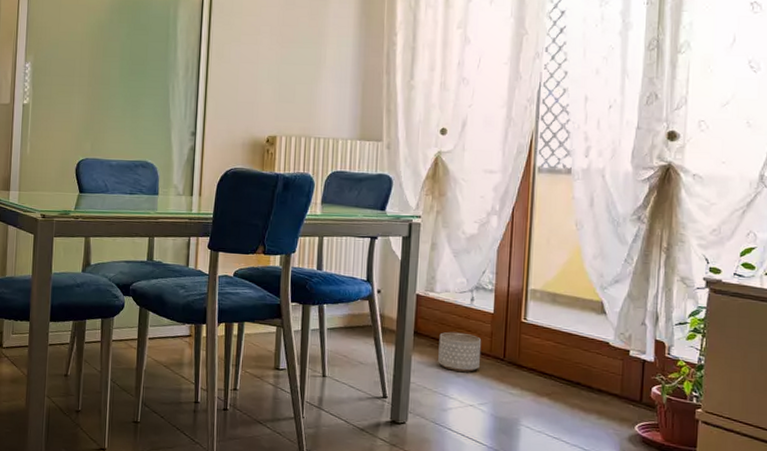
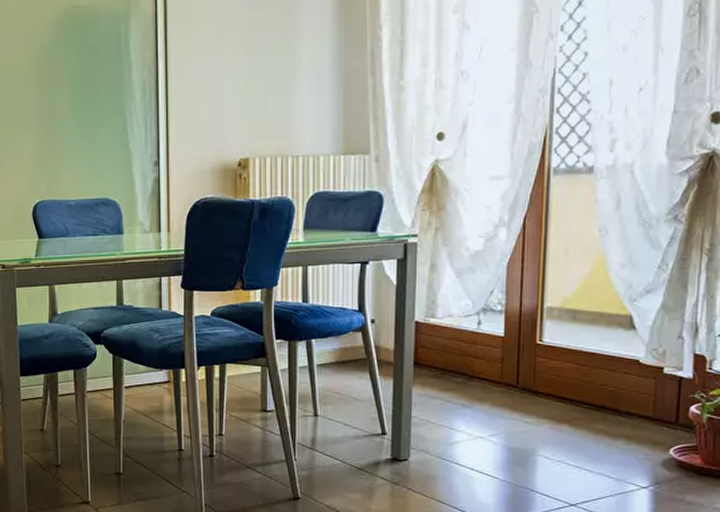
planter: present [438,331,482,372] -> none [442,360,491,402]

